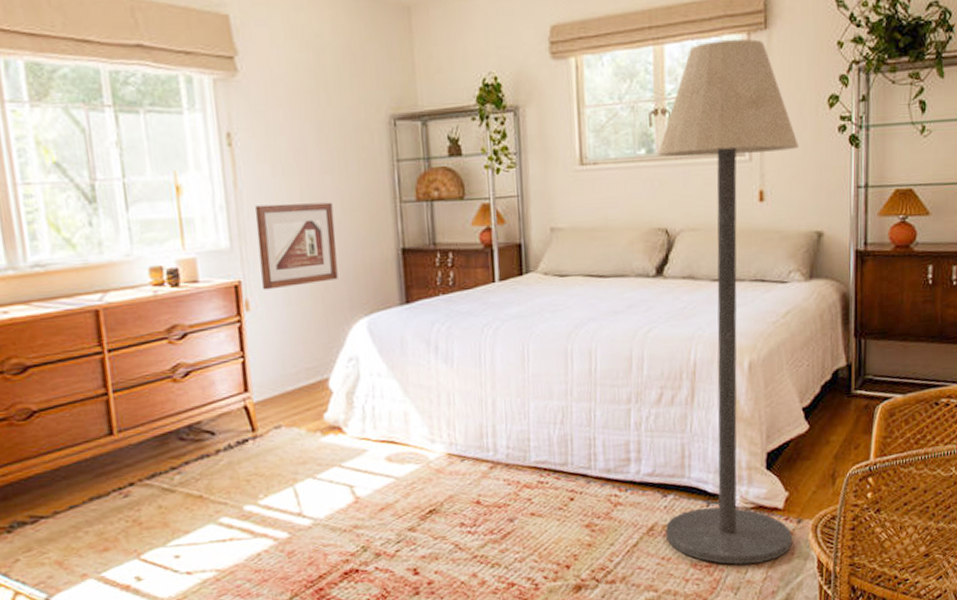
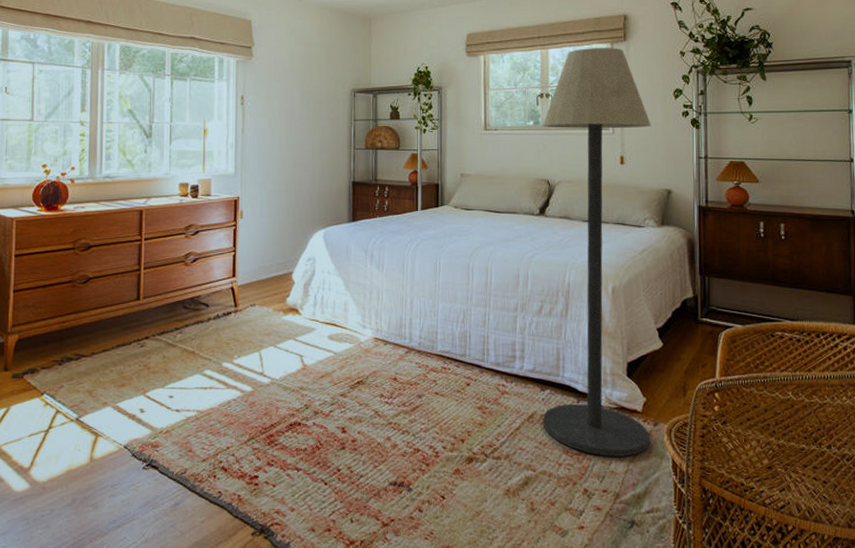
picture frame: present [255,202,338,290] -> none [254,145,307,205]

